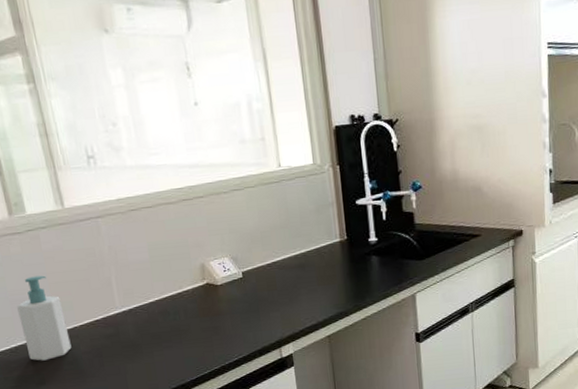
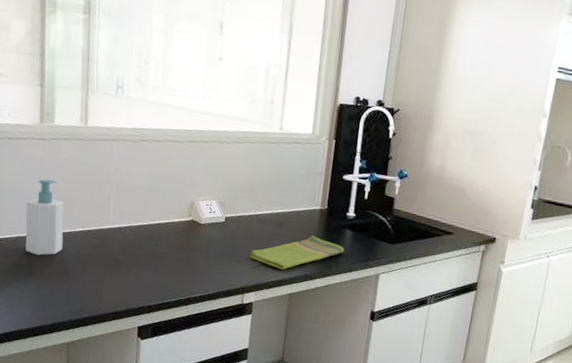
dish towel: none [278,270,375,313] -> present [250,236,345,270]

